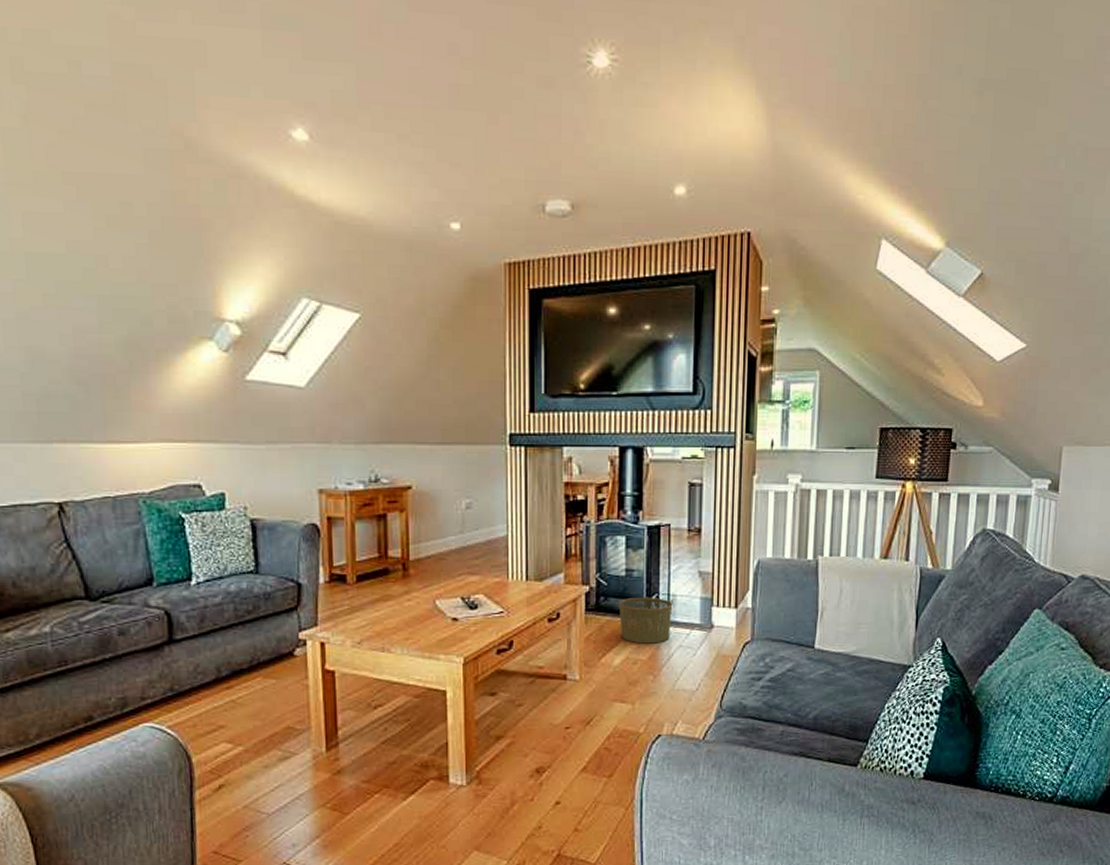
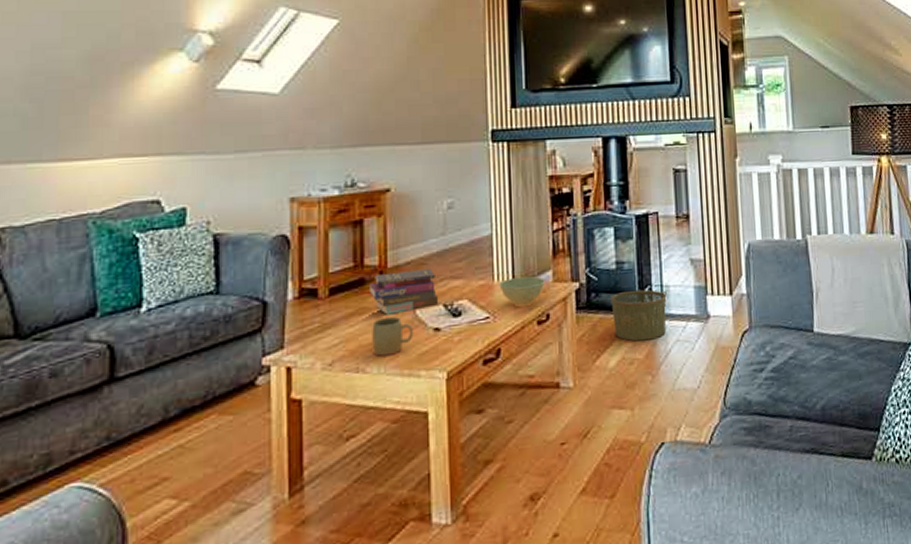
books: none [392,563,457,603] -> present [368,268,439,315]
mug: none [396,606,434,639] -> present [372,317,414,356]
bowl: none [513,577,557,605] -> present [499,276,545,308]

